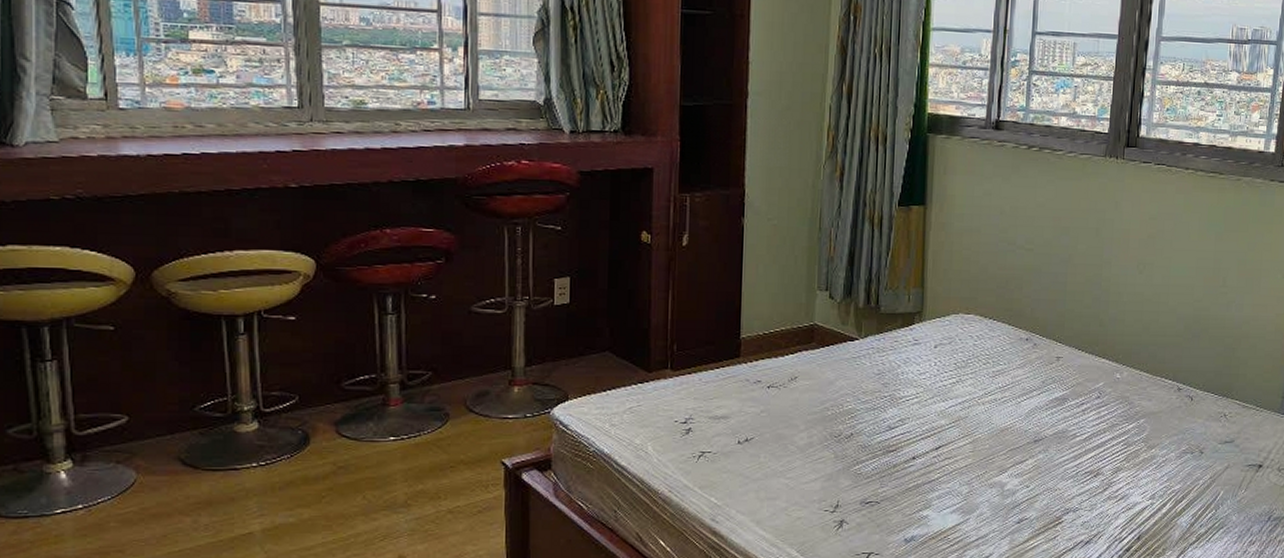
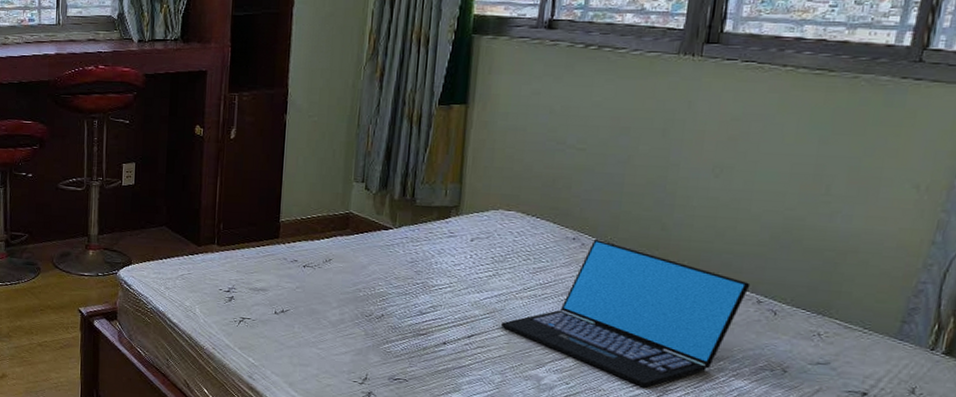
laptop: none [965,338,1172,482] -> present [500,238,751,388]

